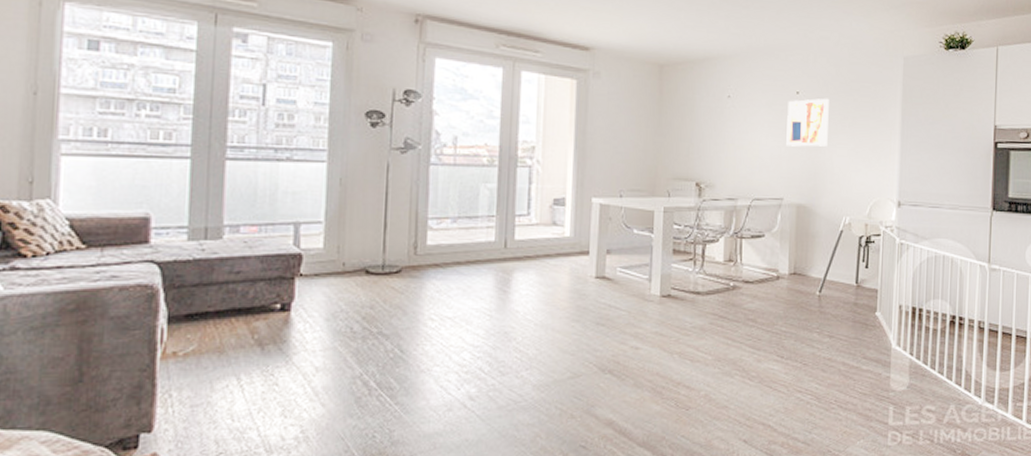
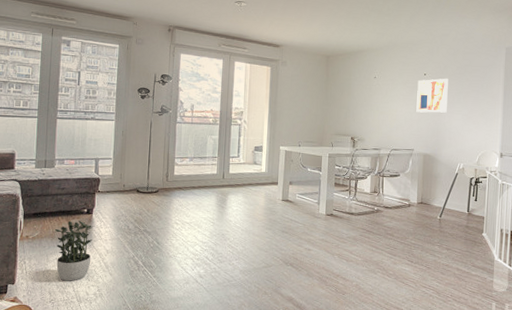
potted plant: none [221,323,294,421] -> present [53,220,94,281]

